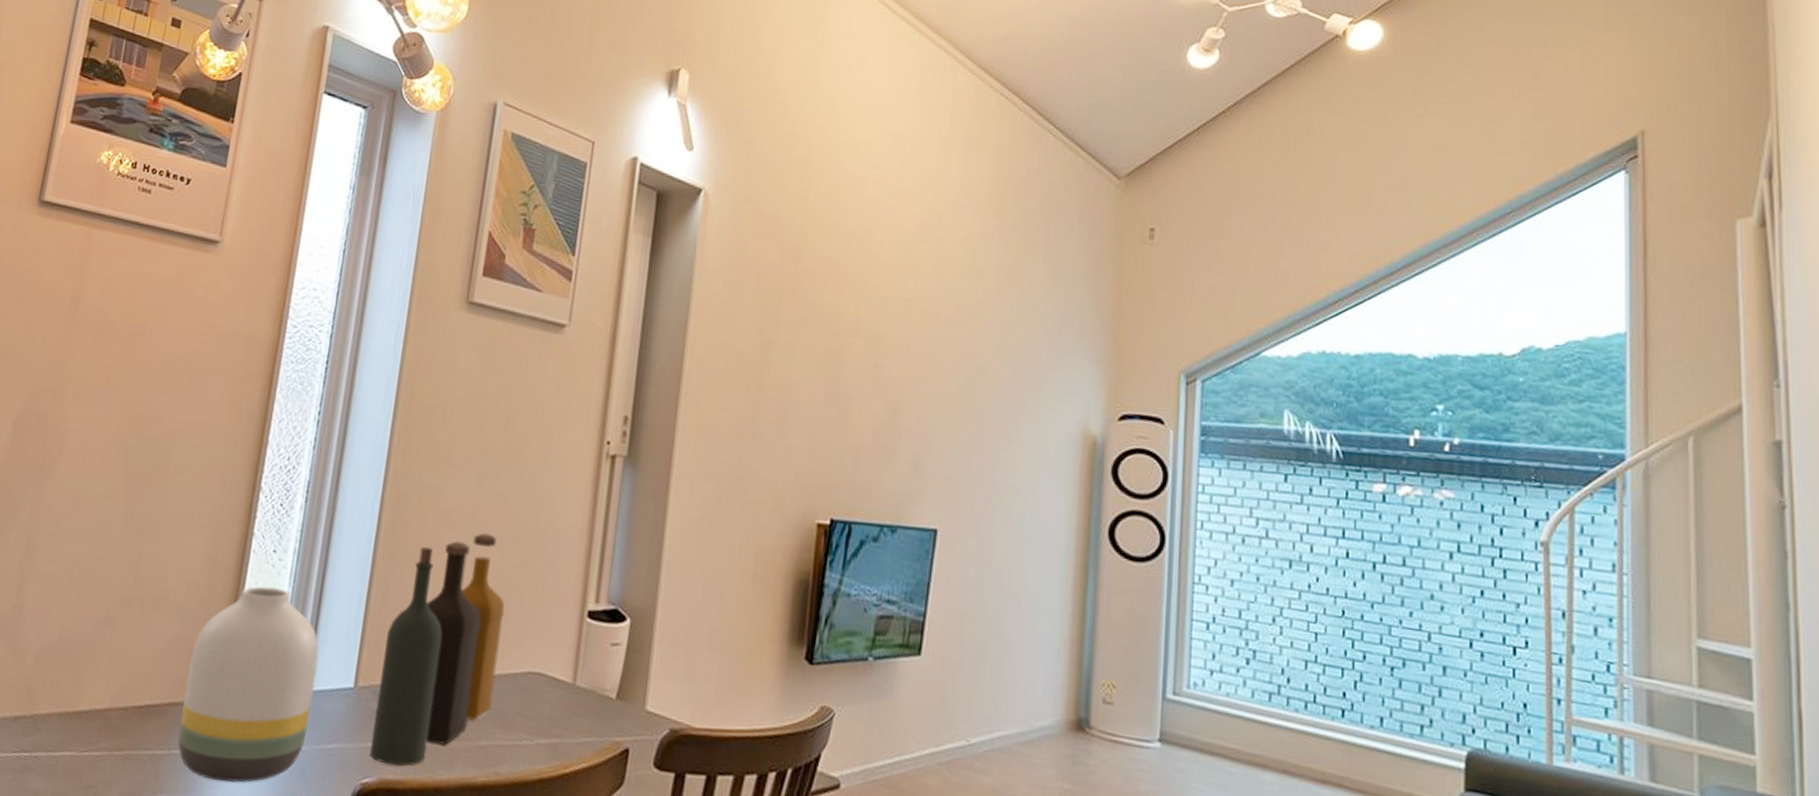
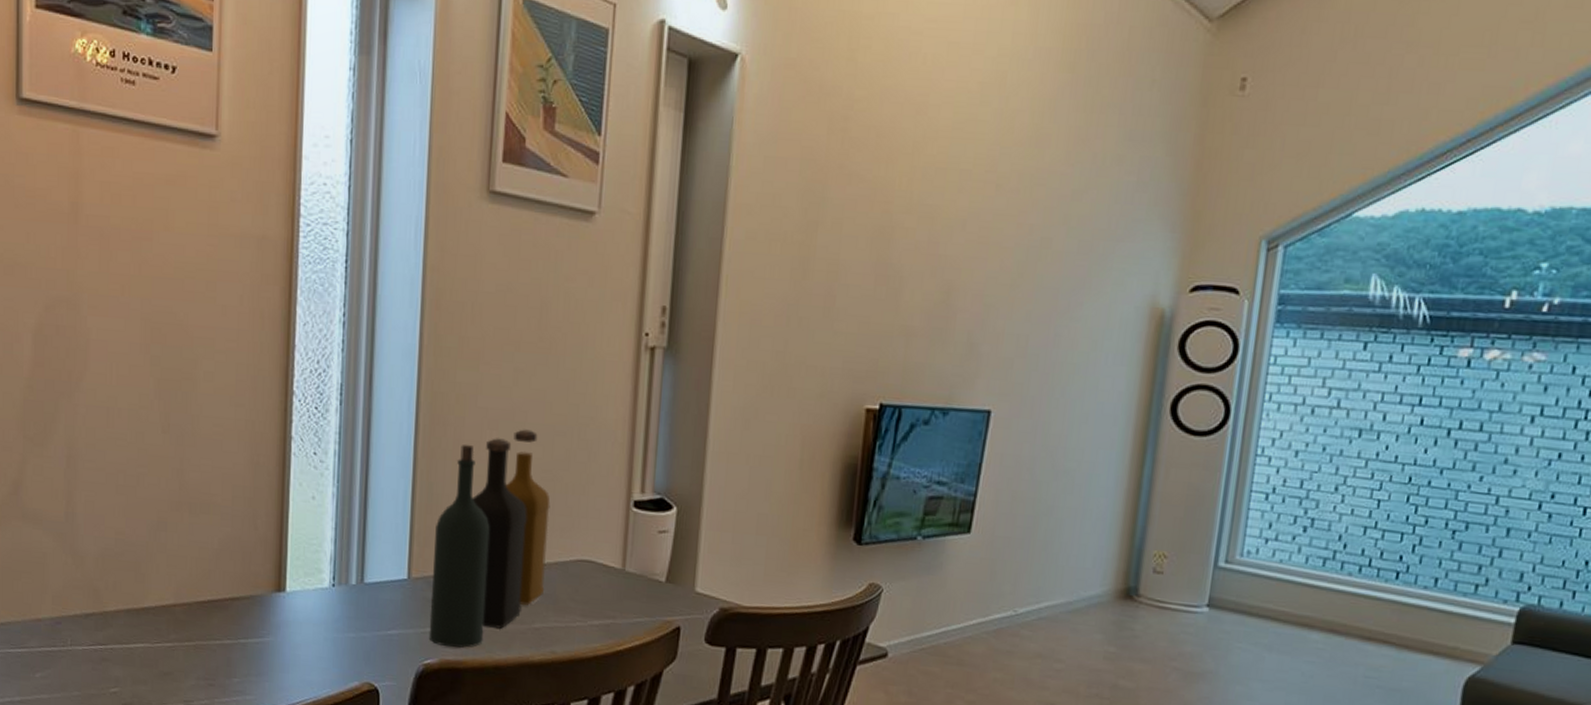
vase: present [178,586,319,783] -> none [242,487,371,667]

